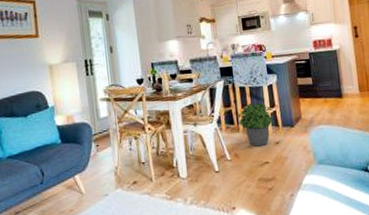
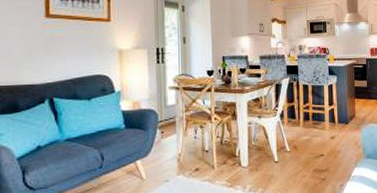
potted plant: present [237,102,275,147] -> none [299,100,332,140]

